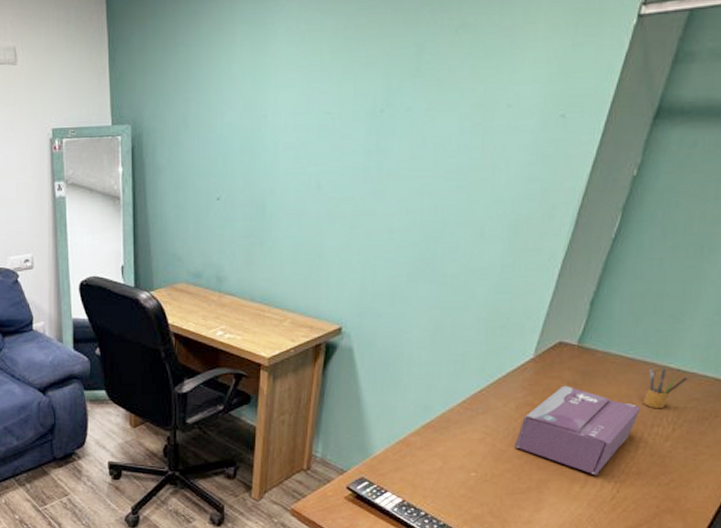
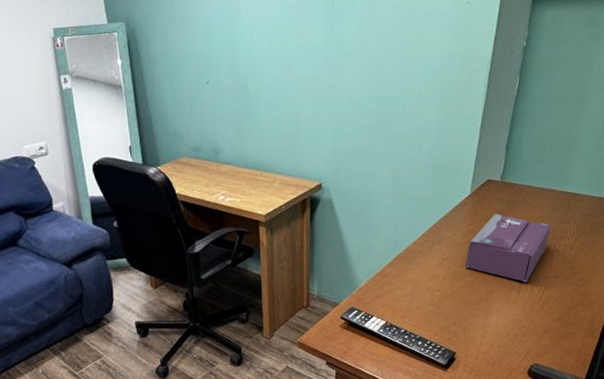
pencil box: present [643,365,690,409] -> none [552,191,581,225]

